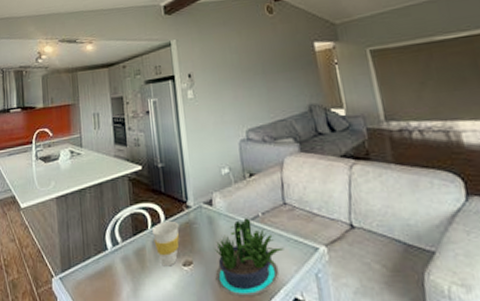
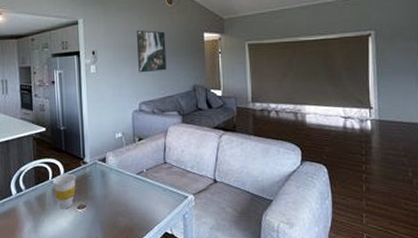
potted plant: present [215,218,284,297] -> none [104,173,161,232]
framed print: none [235,45,275,95] -> present [136,30,167,73]

